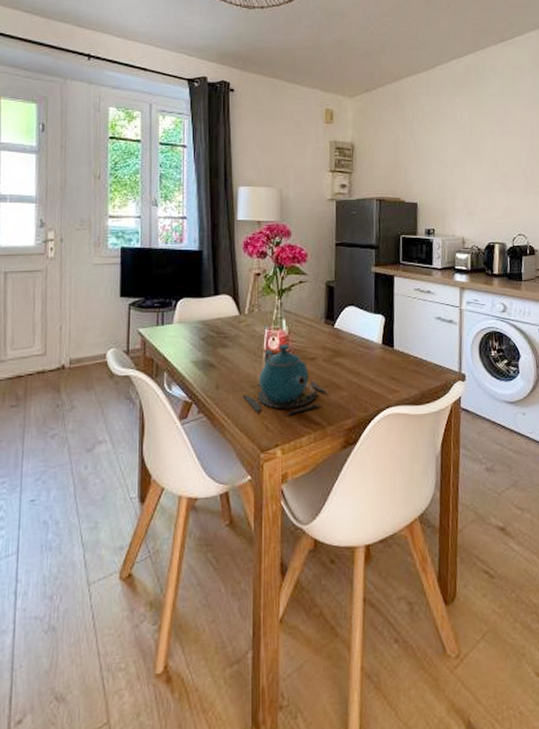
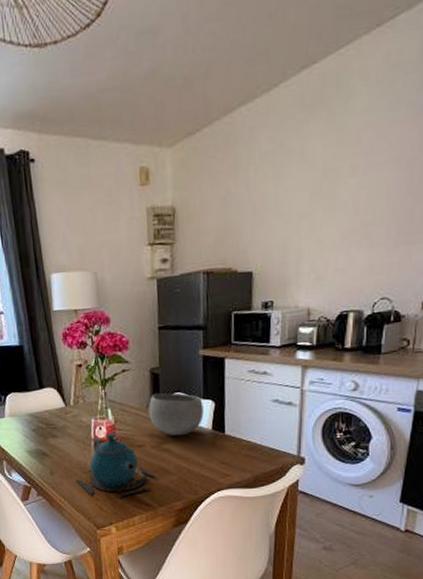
bowl: none [322,305,374,350] -> present [148,393,204,437]

